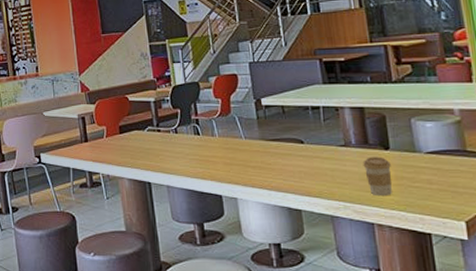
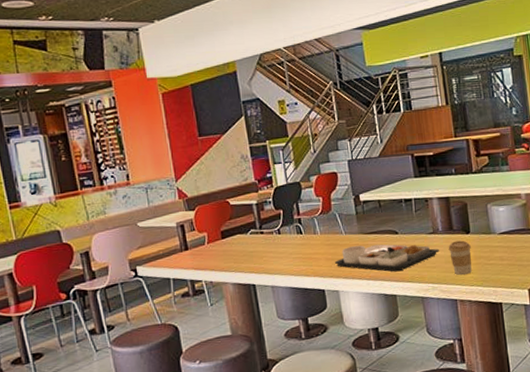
food tray: none [233,152,352,185] -> present [334,244,439,272]

